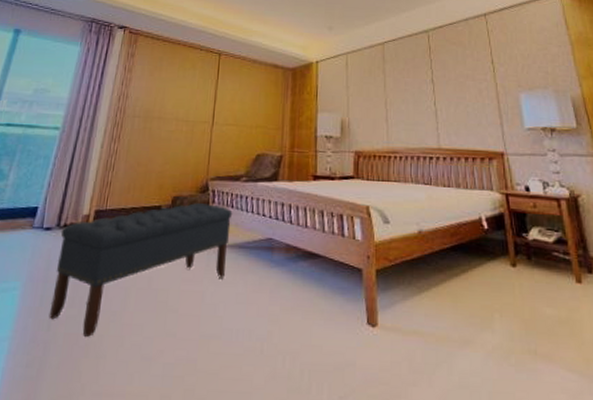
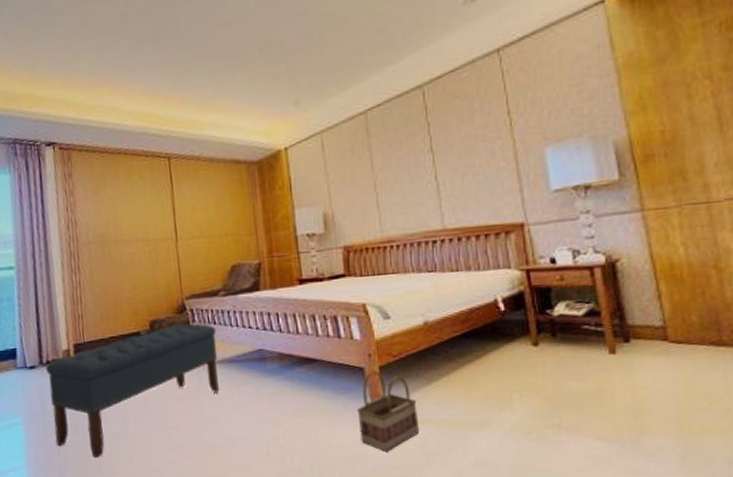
basket: none [352,274,409,363] -> present [357,371,420,452]

